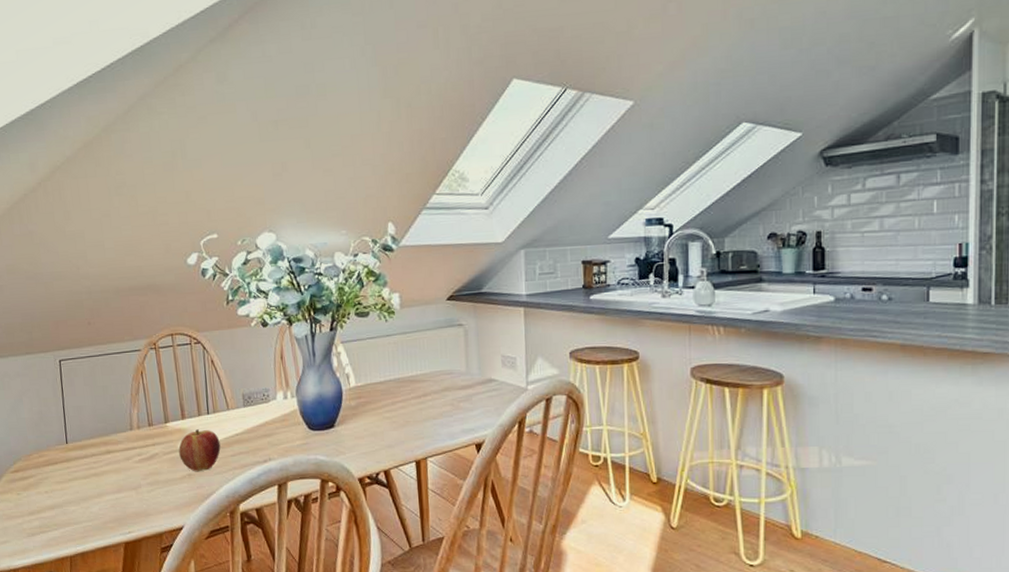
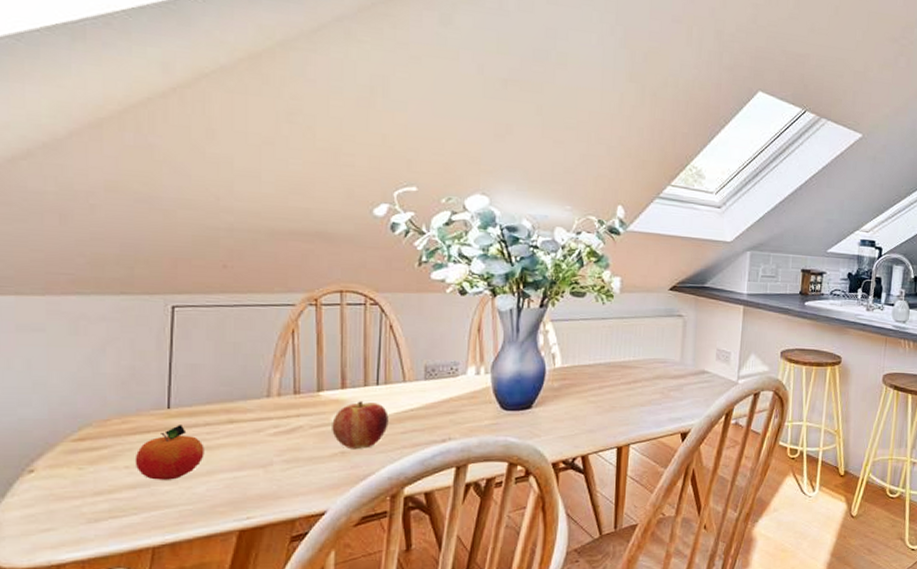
fruit: none [50,456,95,502] -> present [134,425,204,480]

